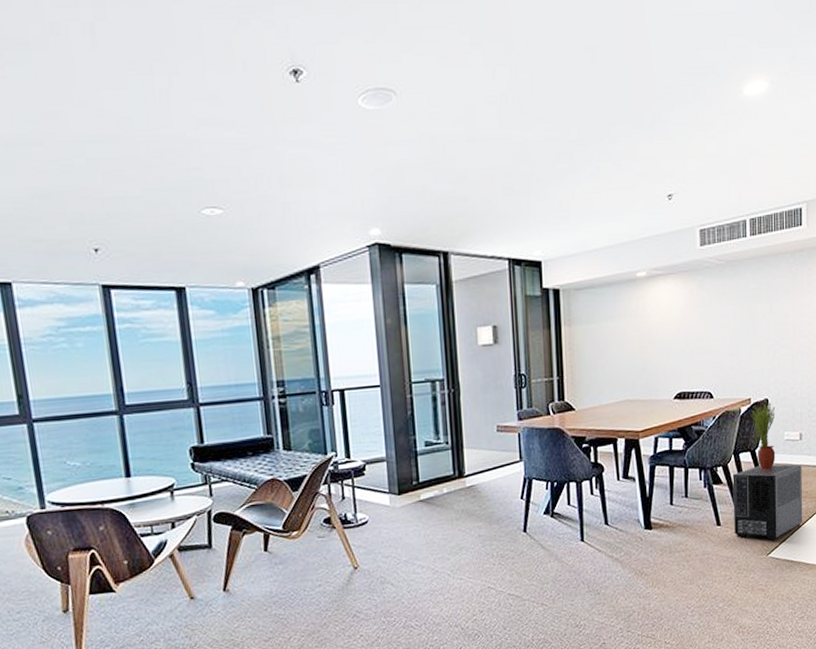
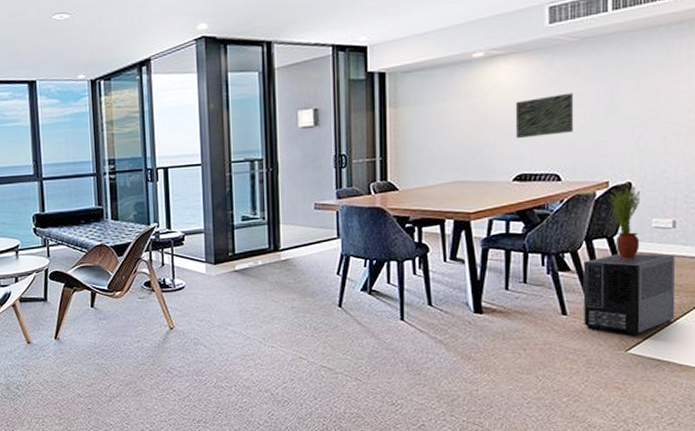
wall art: none [674,313,722,358] -> present [515,92,574,139]

